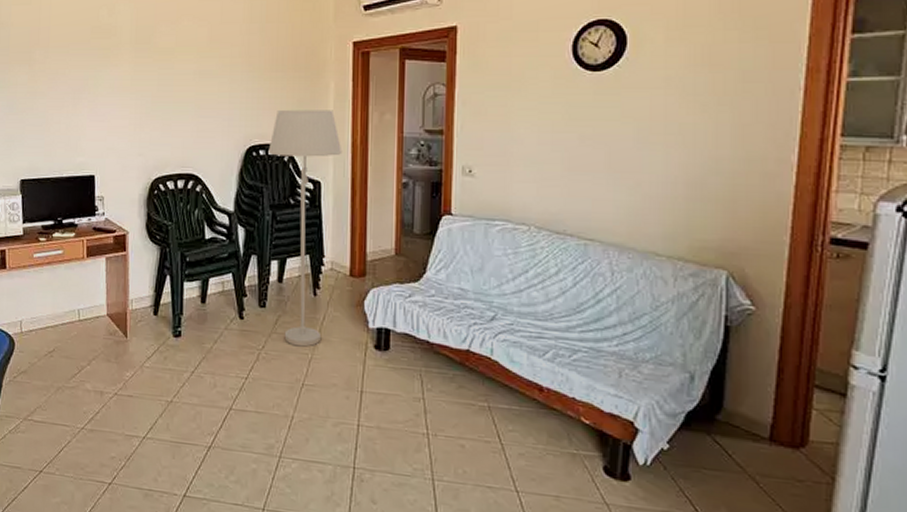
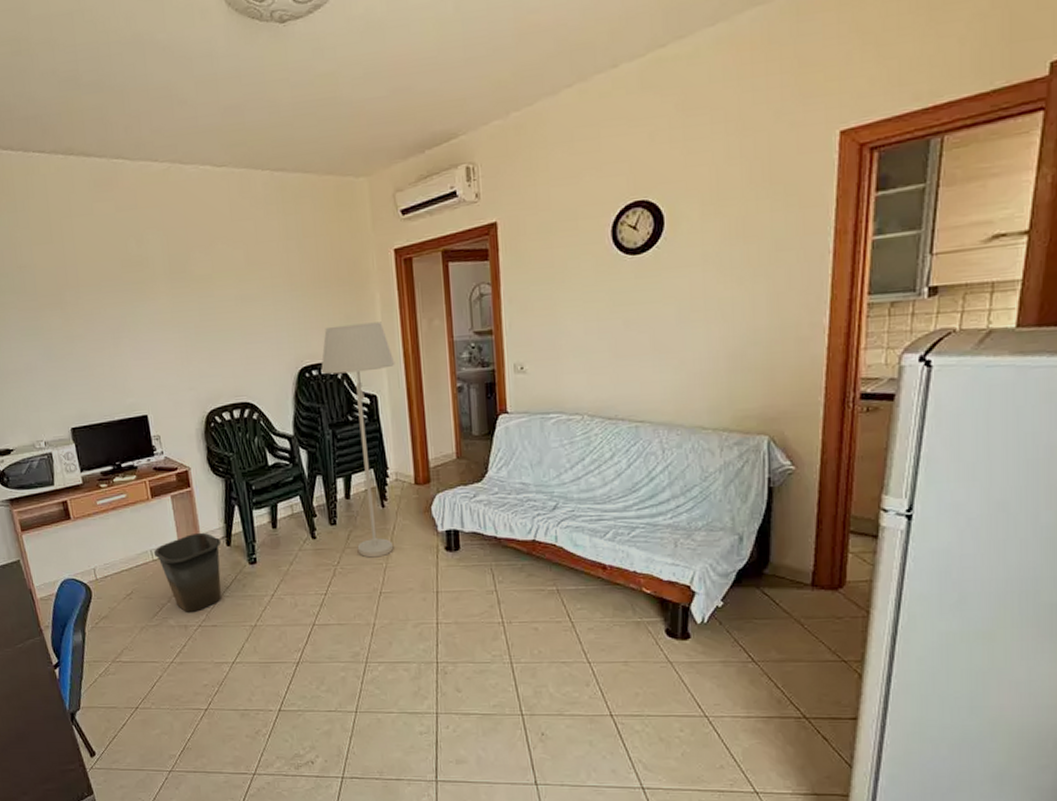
waste bin: none [81,297,148,379] -> present [154,532,221,612]

